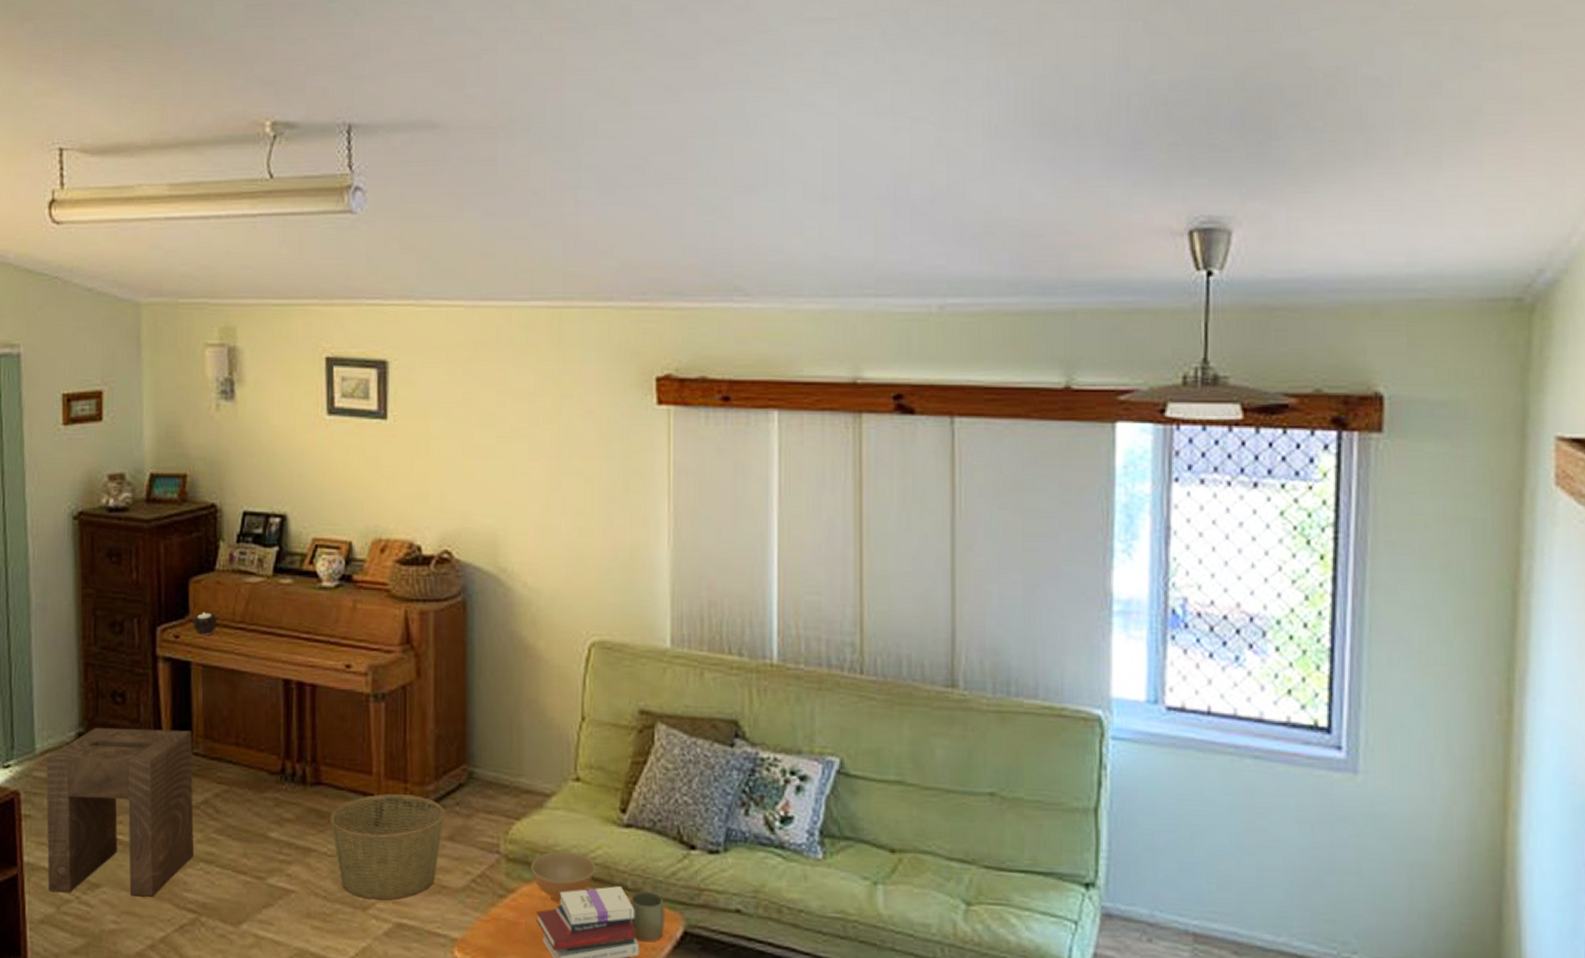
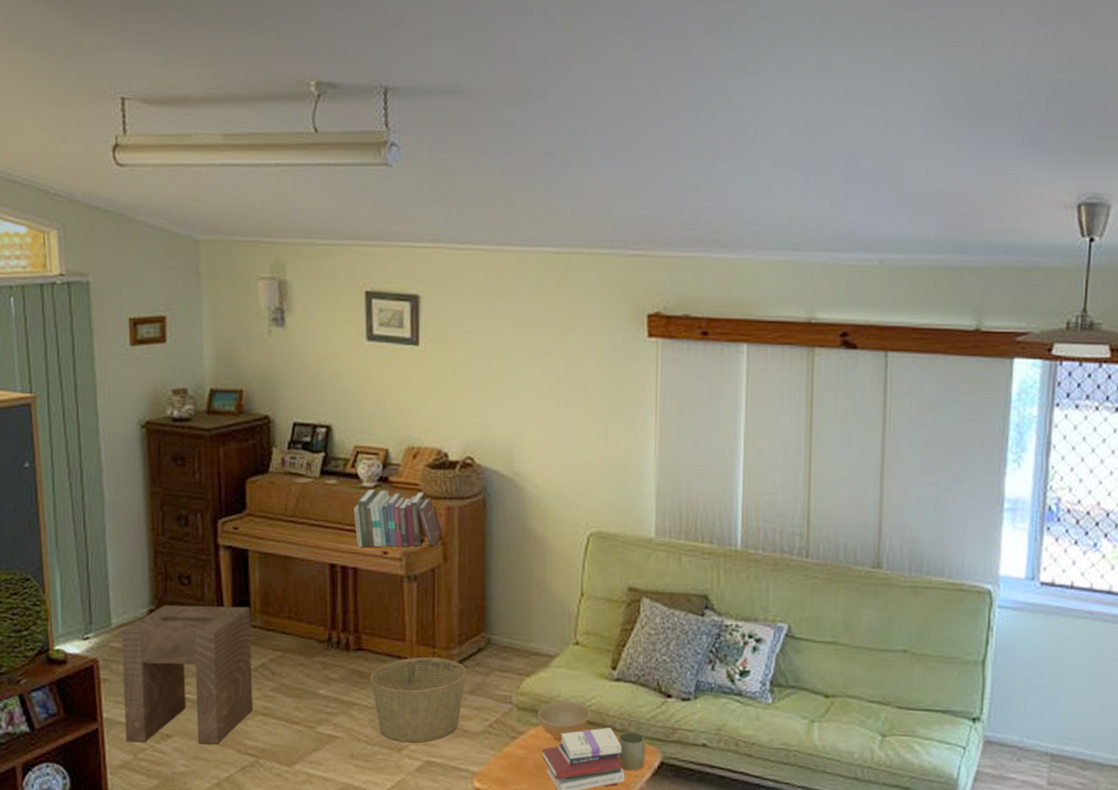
candle: present [192,612,218,636] -> none [249,507,272,528]
books: none [312,589,415,660] -> present [354,489,442,548]

